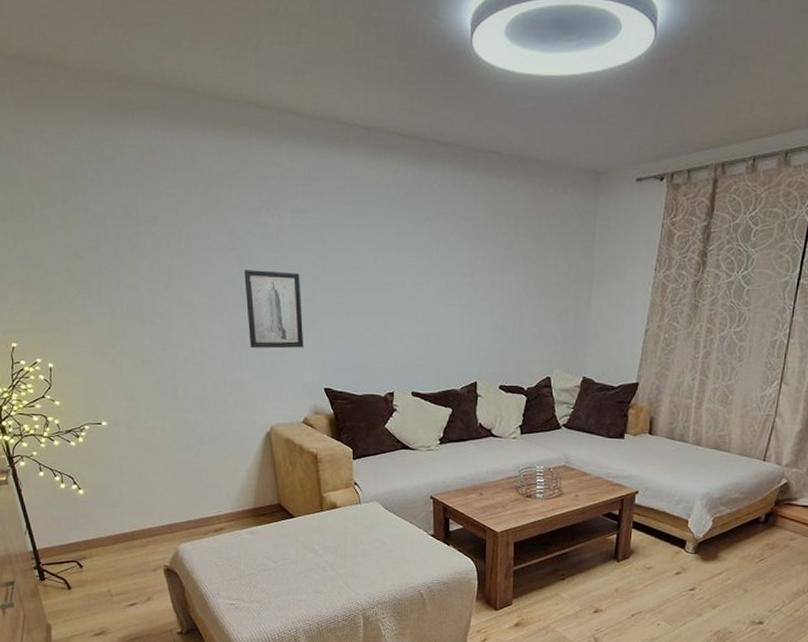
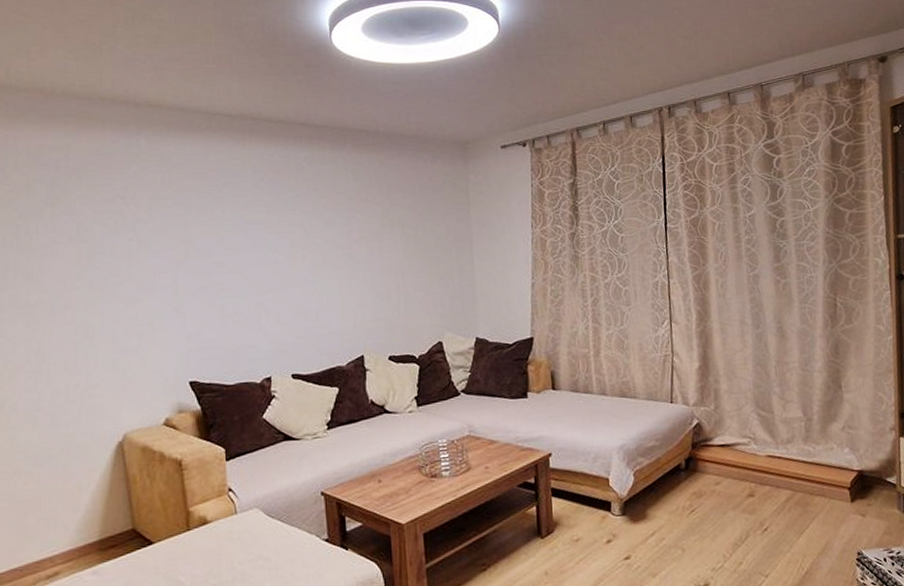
wall art: present [244,270,304,349] -> none [94,260,165,346]

